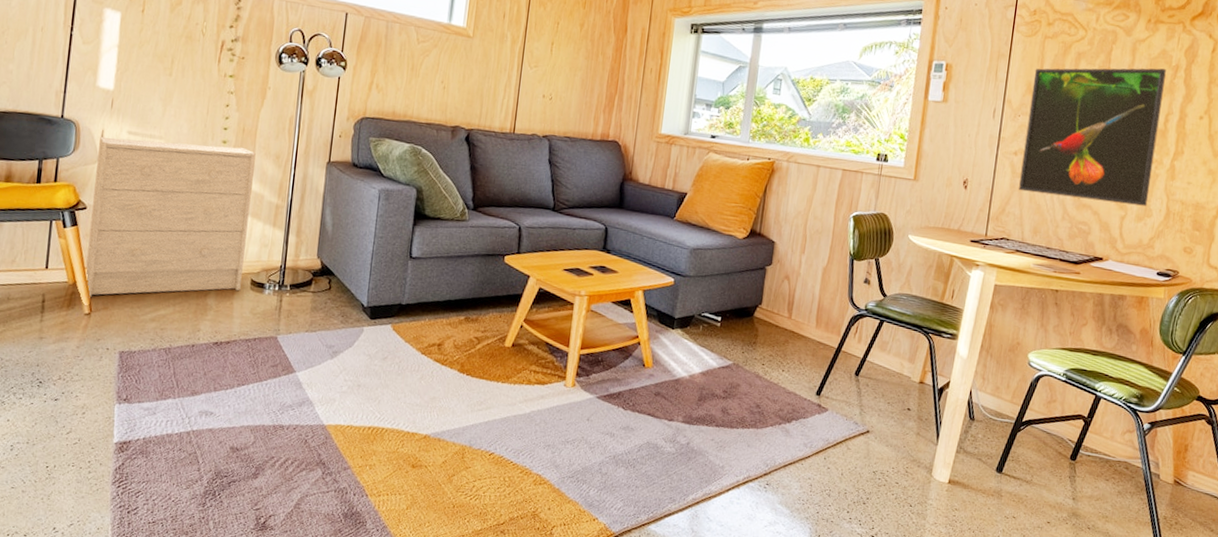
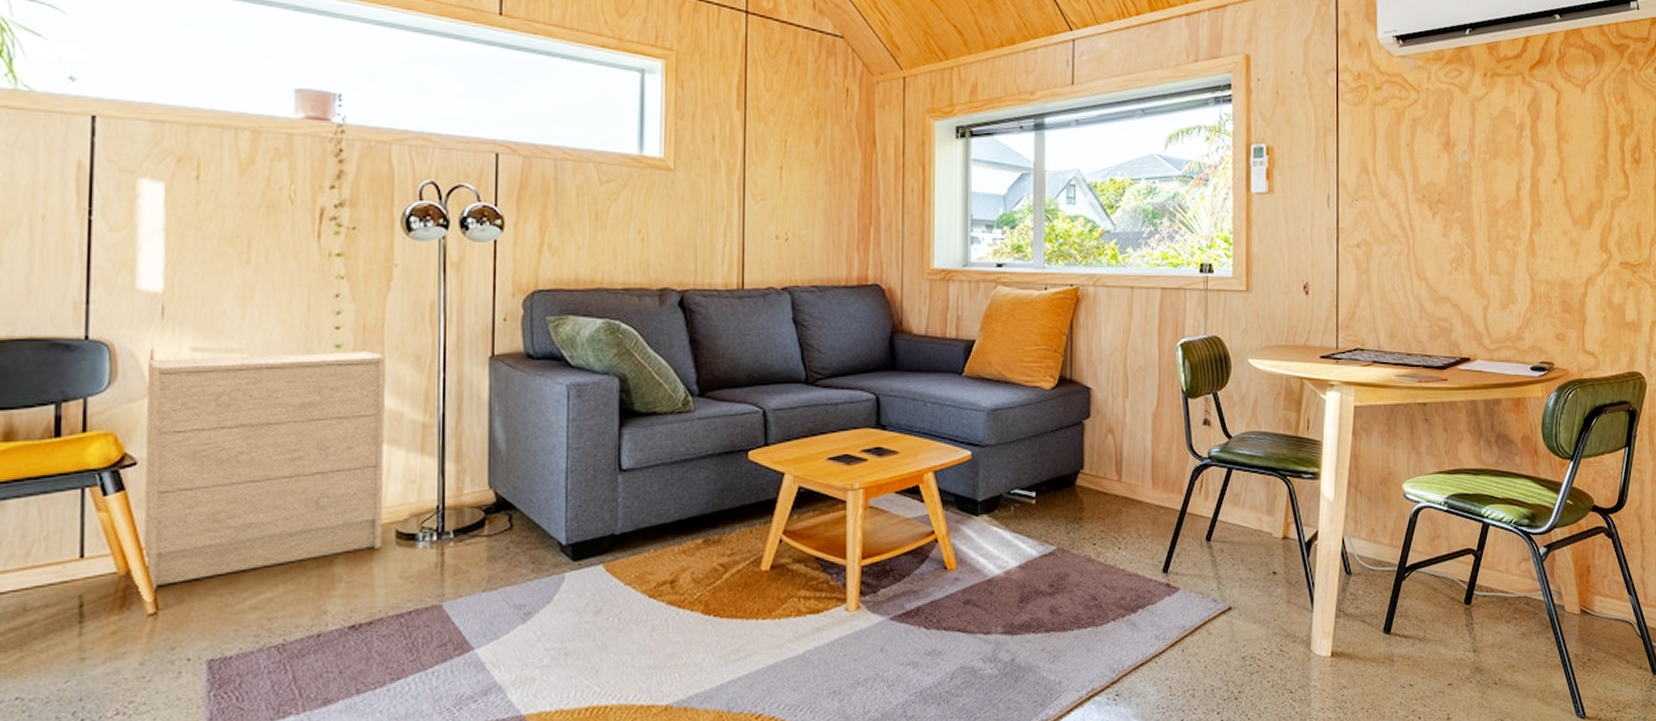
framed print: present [1019,68,1166,206] -> none [1367,129,1511,291]

